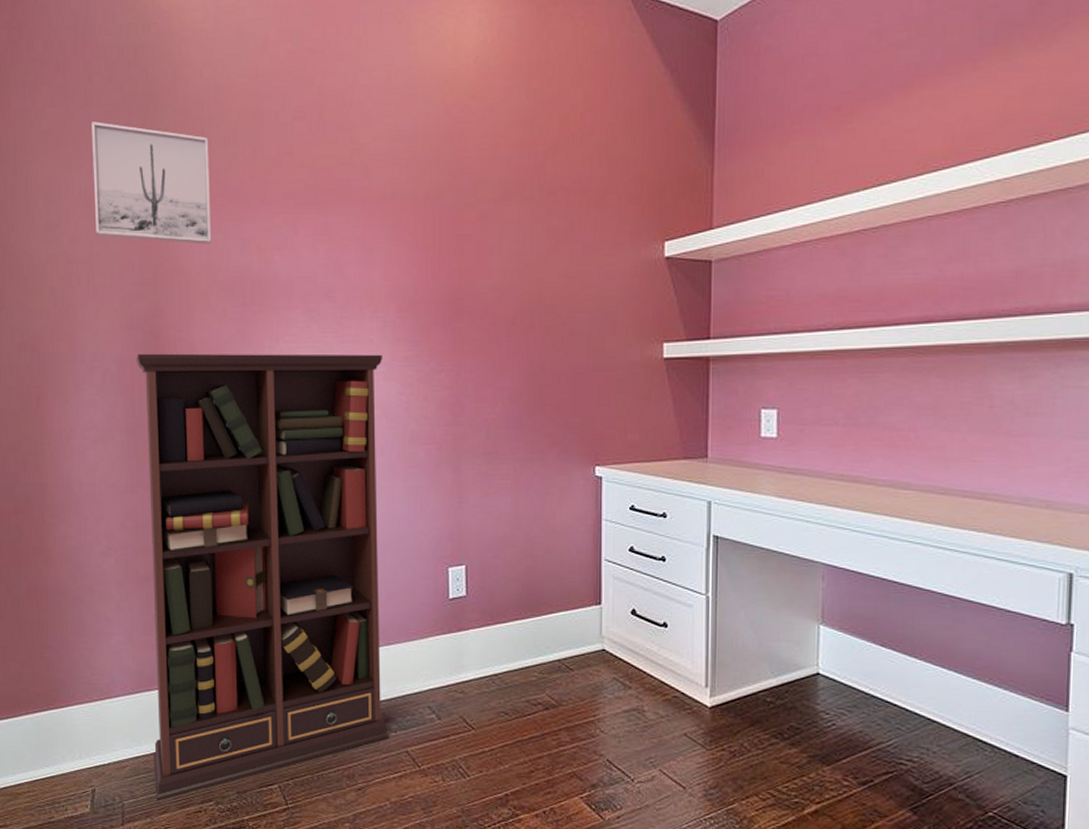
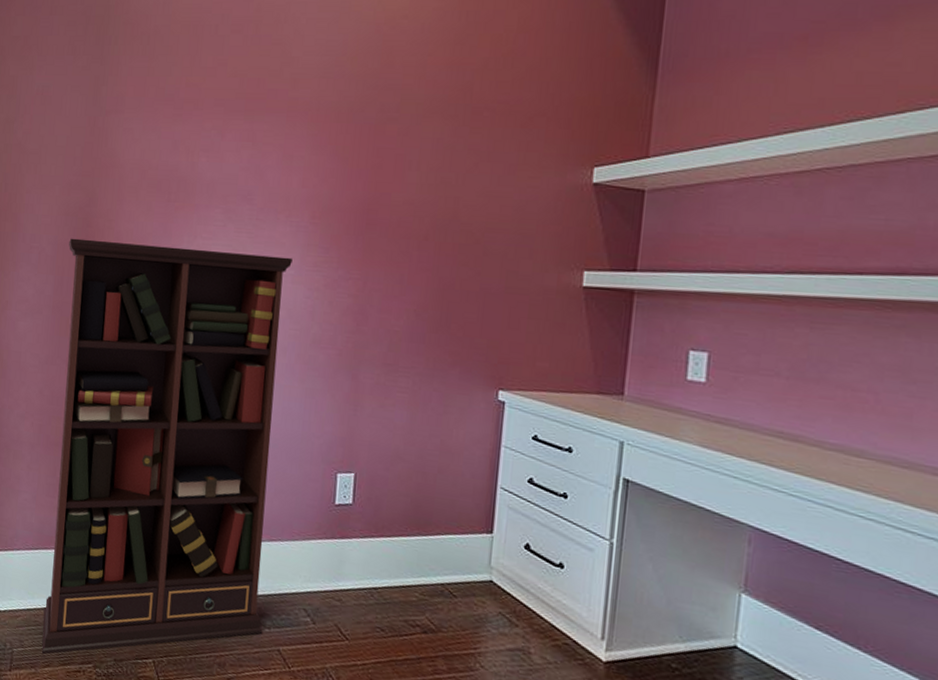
wall art: present [92,121,212,245] -> none [47,29,153,144]

